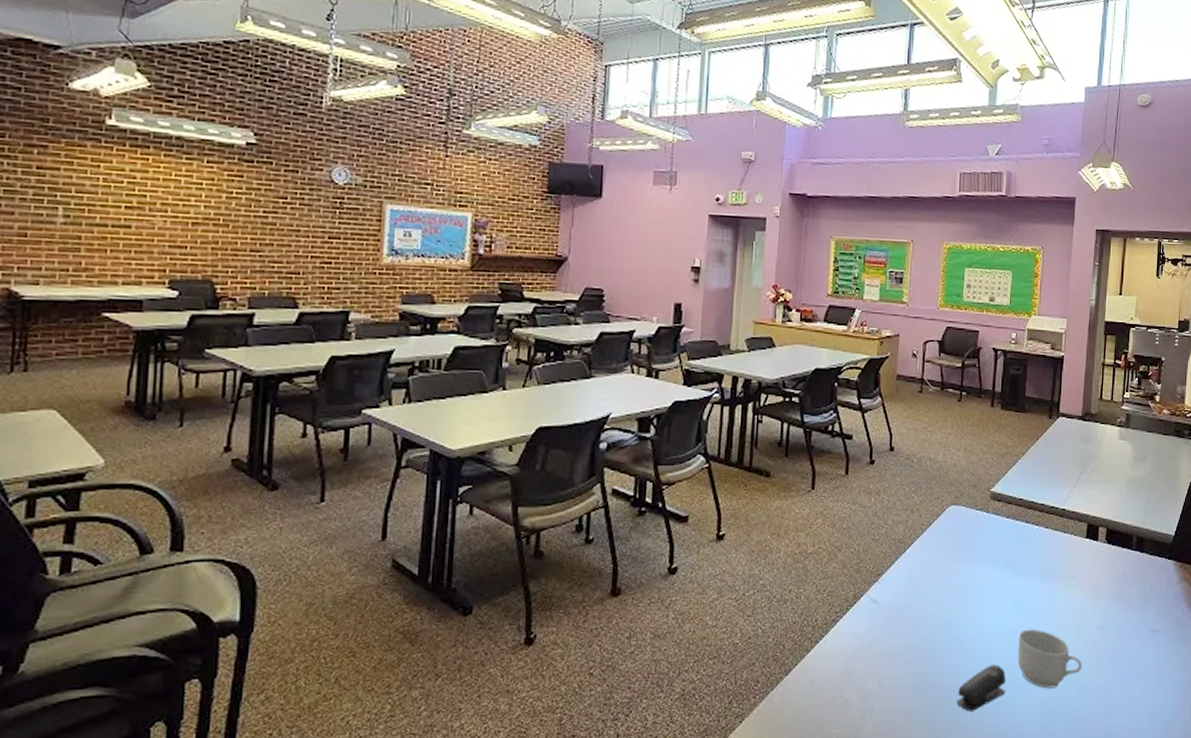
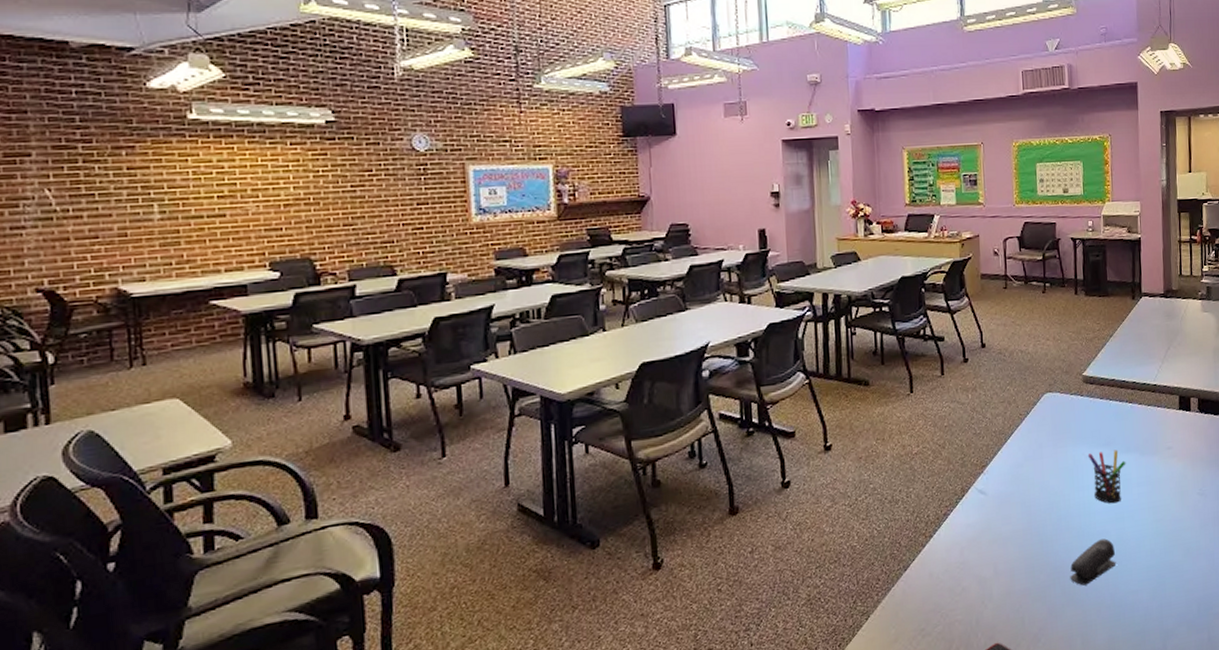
pen holder: none [987,572,1026,629] -> present [1087,449,1126,504]
mug: present [1017,629,1083,689] -> none [1123,501,1187,556]

